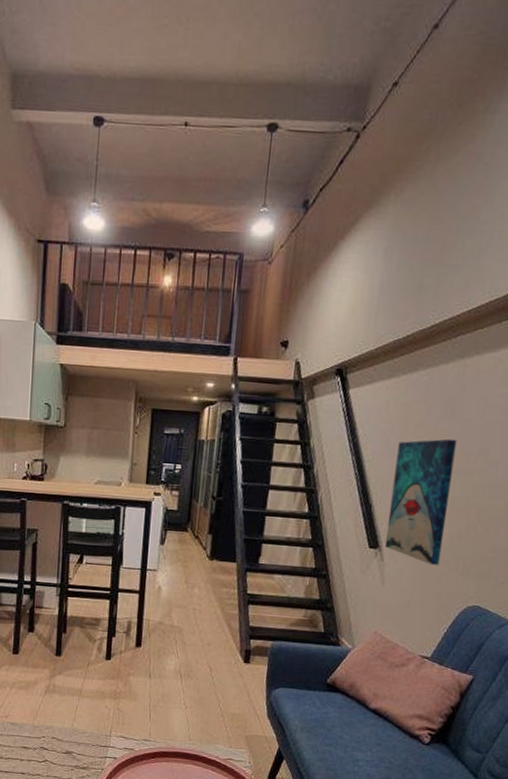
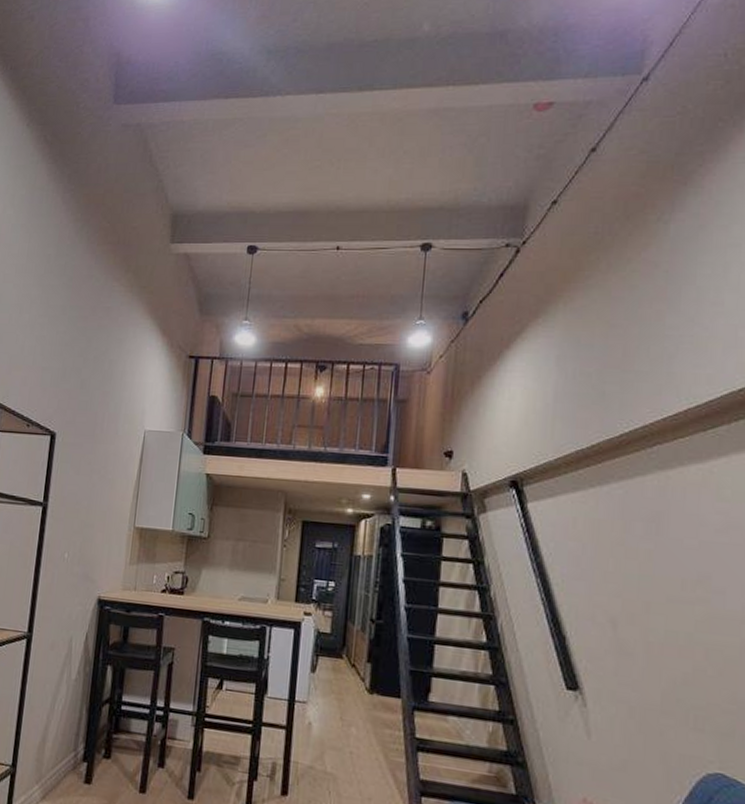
wall art: present [385,438,457,565] -> none [586,561,668,717]

